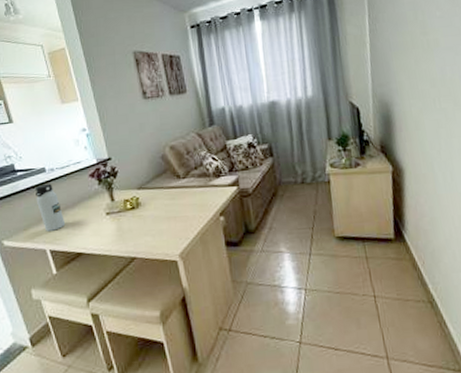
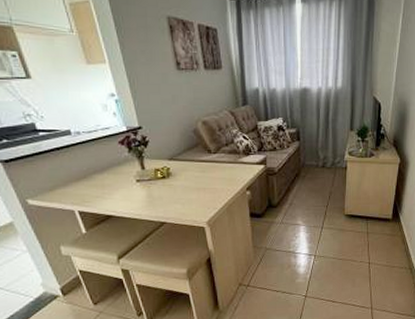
water bottle: present [36,183,66,231] -> none [61,146,95,193]

